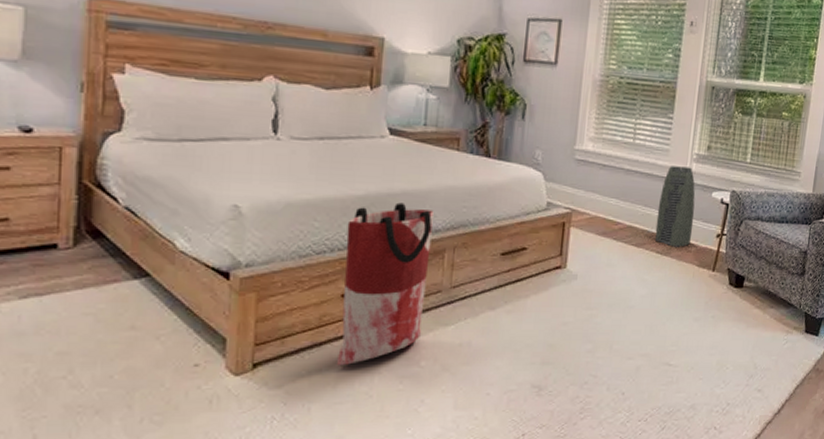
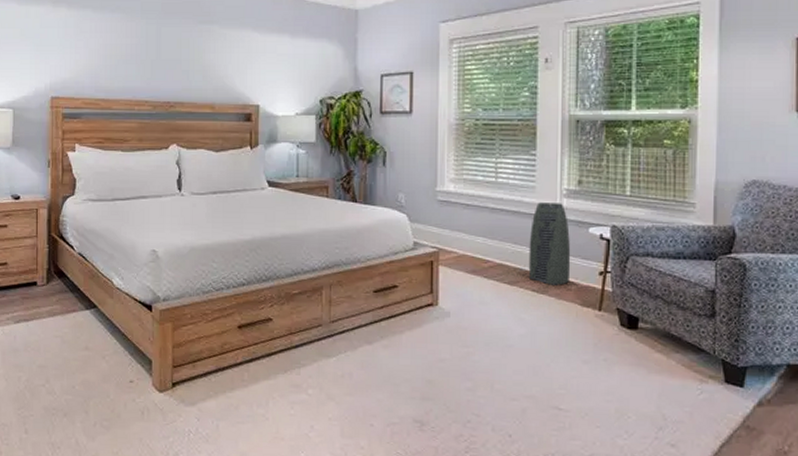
bag: present [337,202,434,365] -> none [238,245,310,389]

